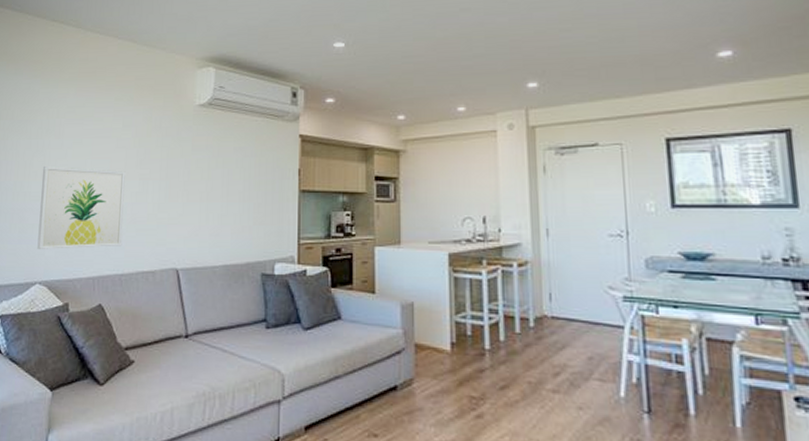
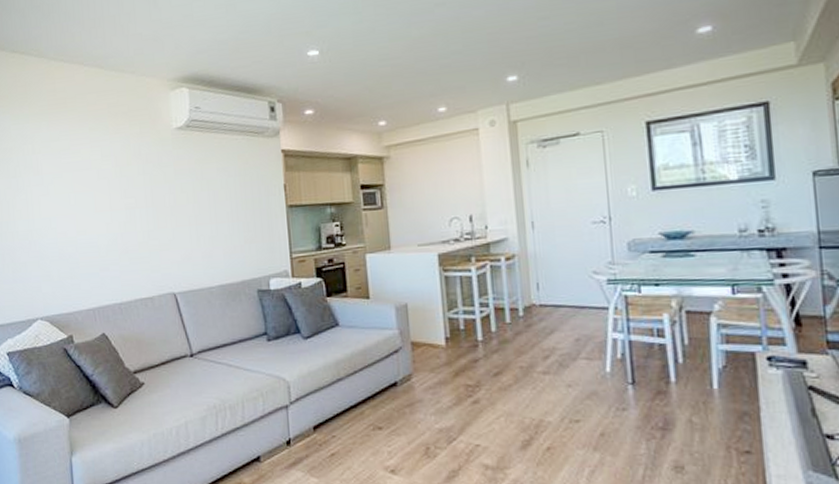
wall art: present [37,166,126,249] -> none [26,202,117,286]

